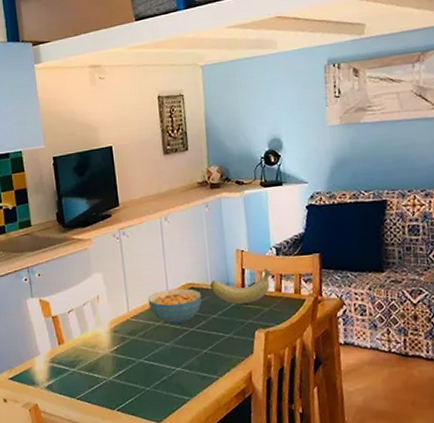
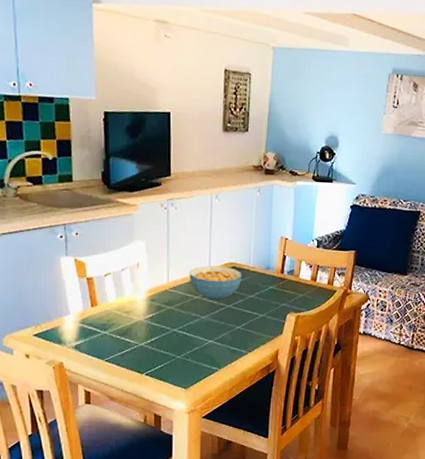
banana: present [210,268,271,305] -> none [251,257,310,288]

